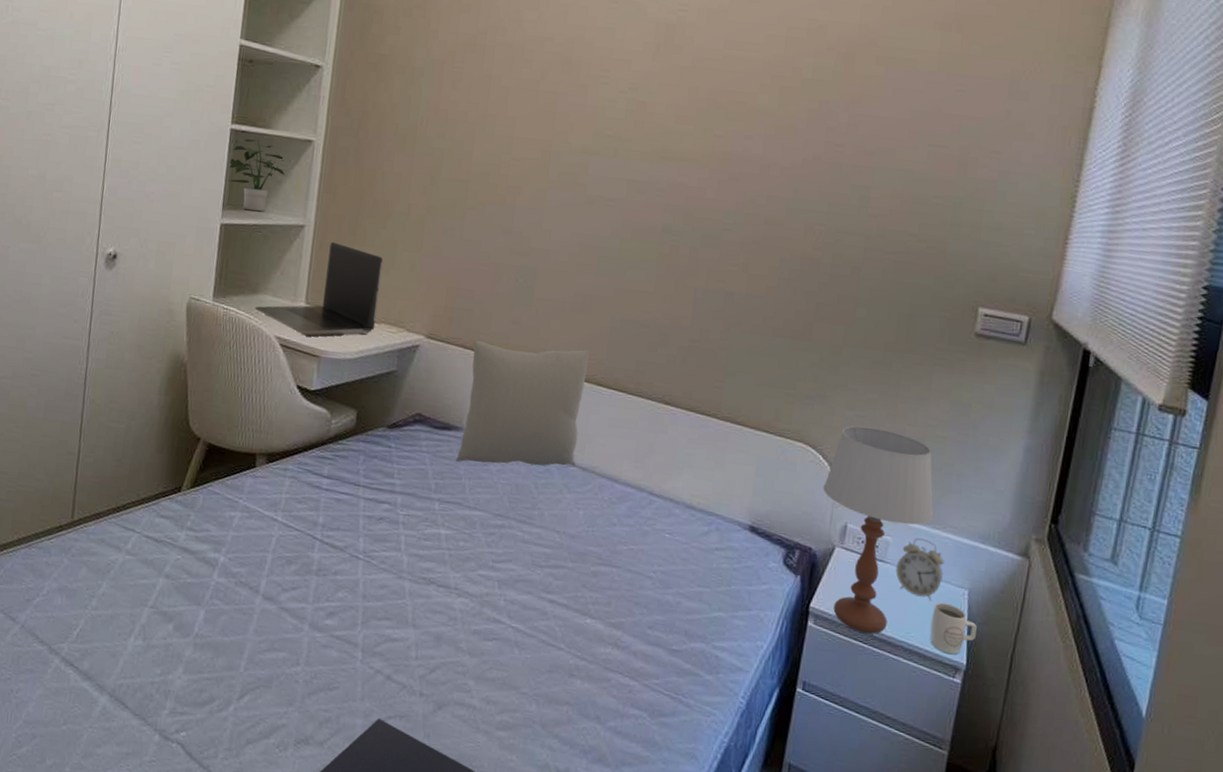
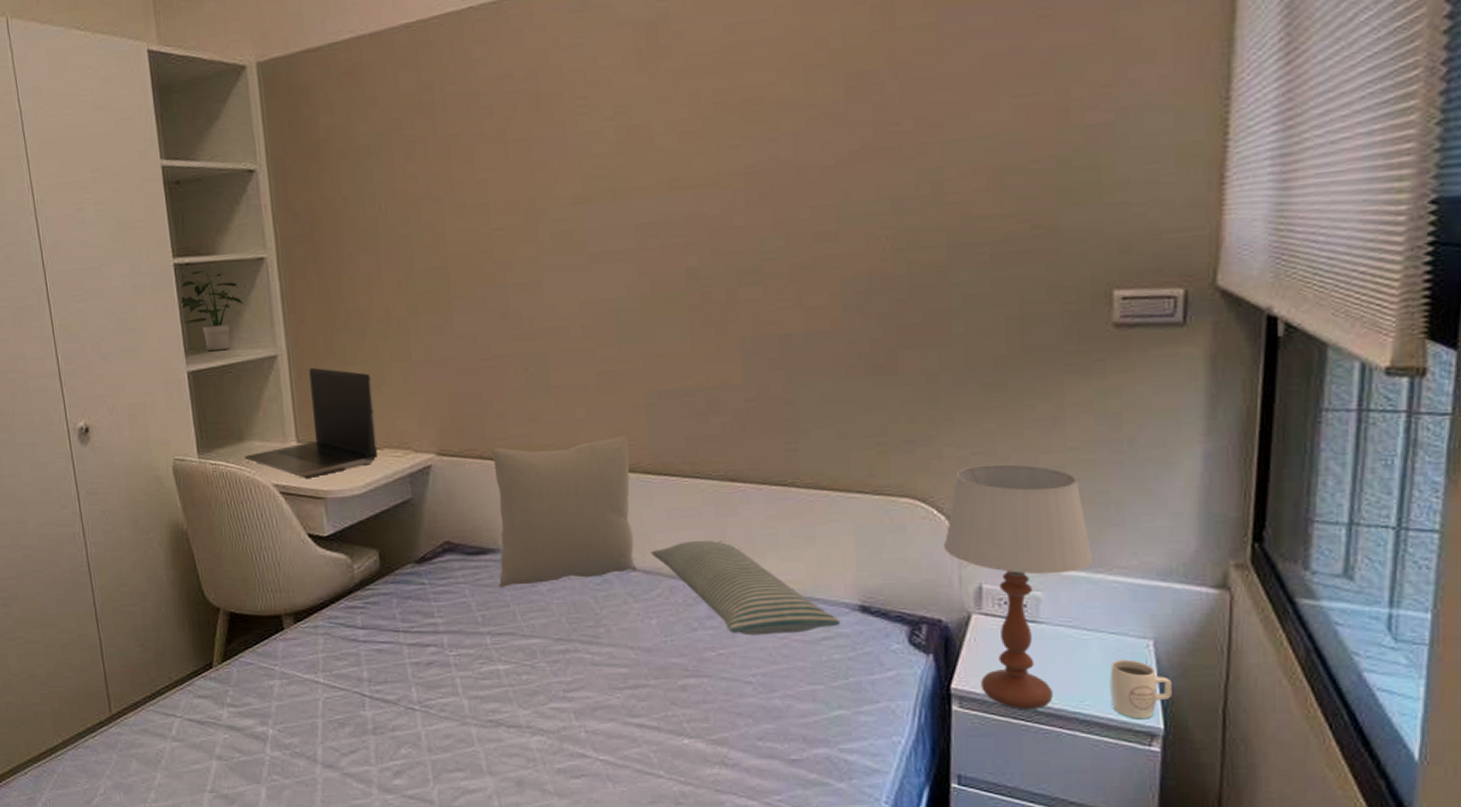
pillow: none [590,448,733,541] -> present [651,540,841,636]
alarm clock: present [895,538,945,601] -> none [1053,587,1117,660]

